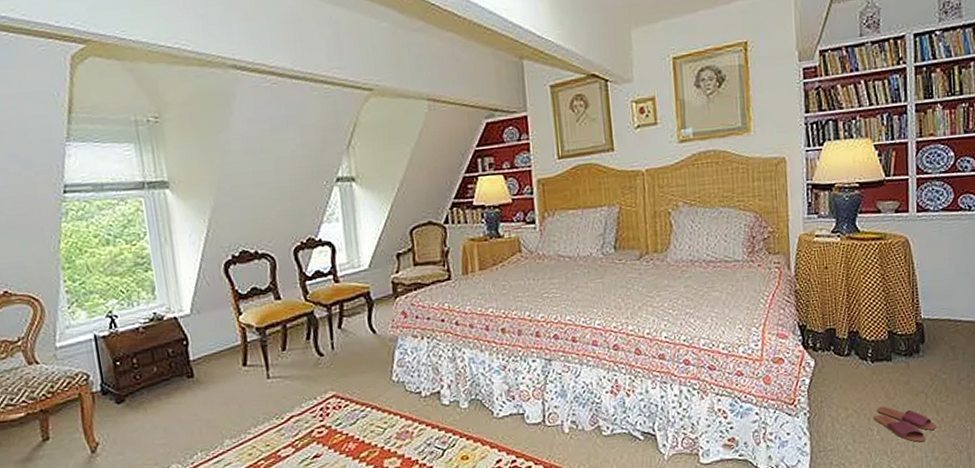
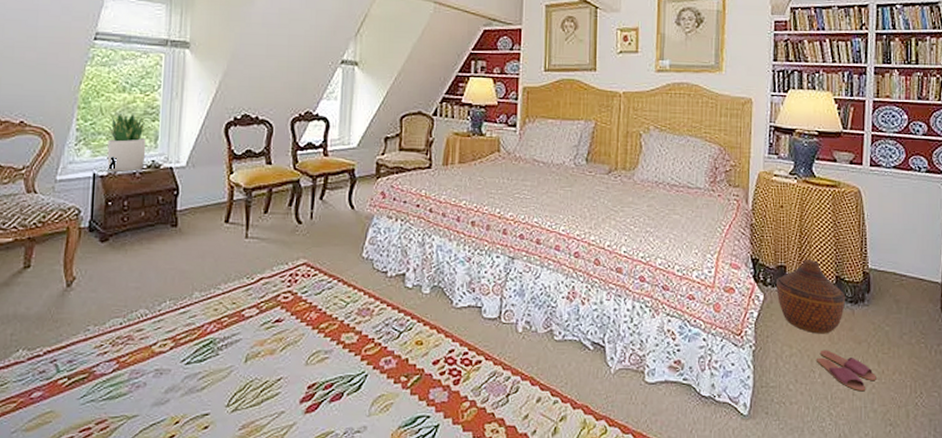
planter: none [98,261,146,331] -> present [107,110,147,173]
woven basket: none [826,318,900,392] -> present [776,260,846,334]

